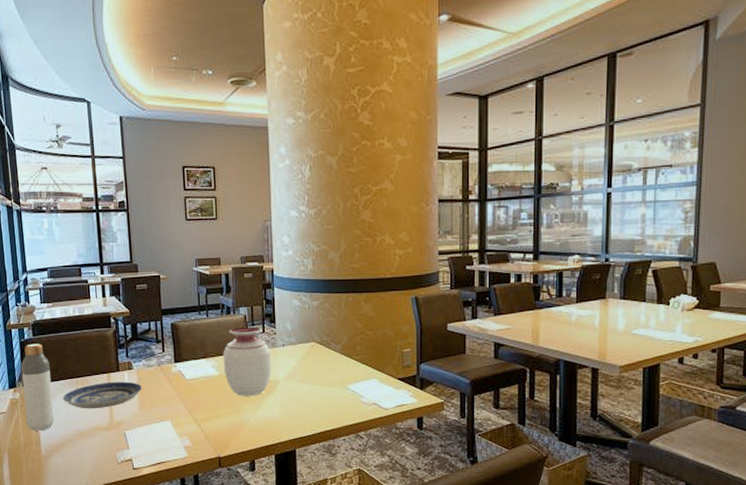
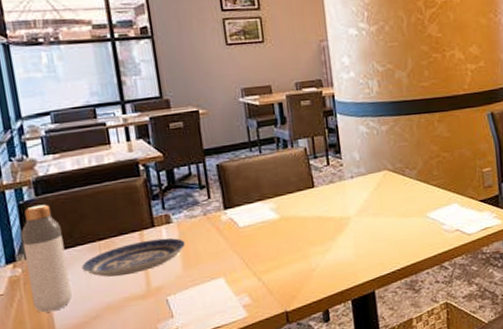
vase: present [223,327,272,396] -> none [282,159,341,240]

